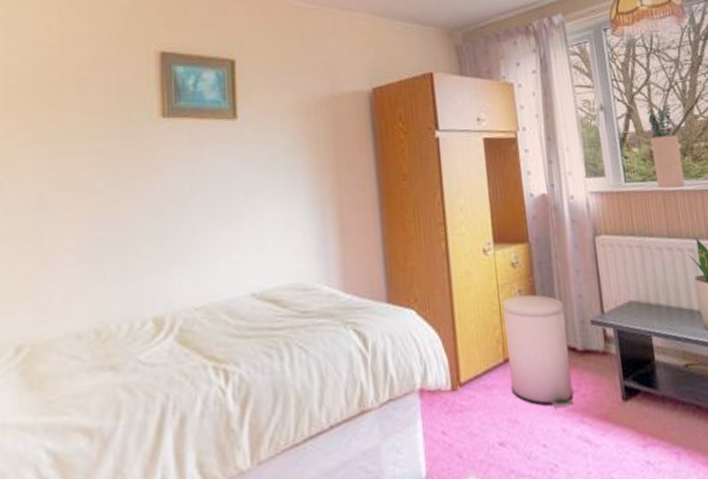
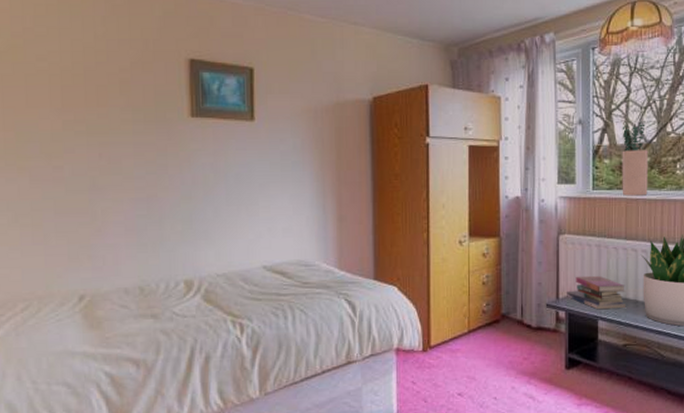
pedal bin: present [502,294,575,408] -> none [471,280,524,371]
books: none [612,282,681,324] -> present [567,275,627,310]

